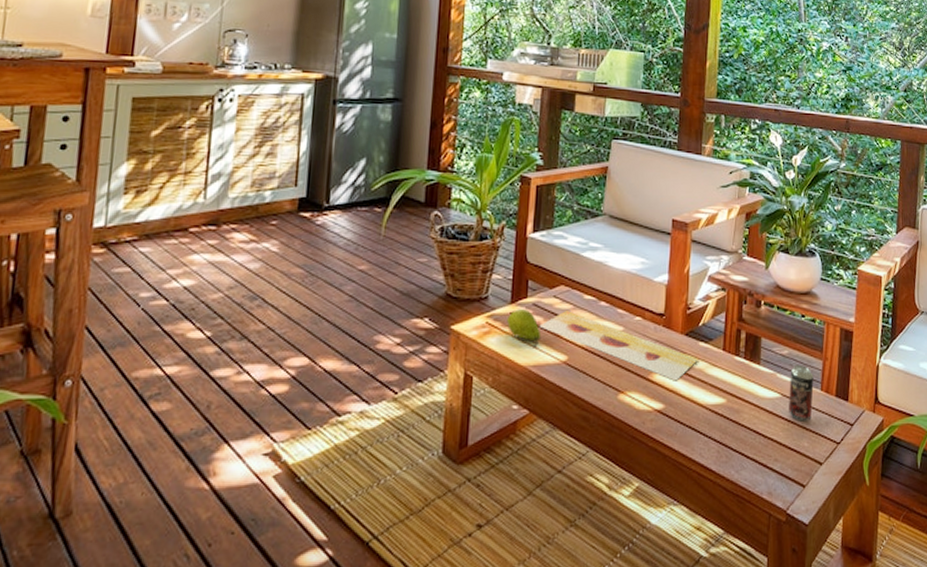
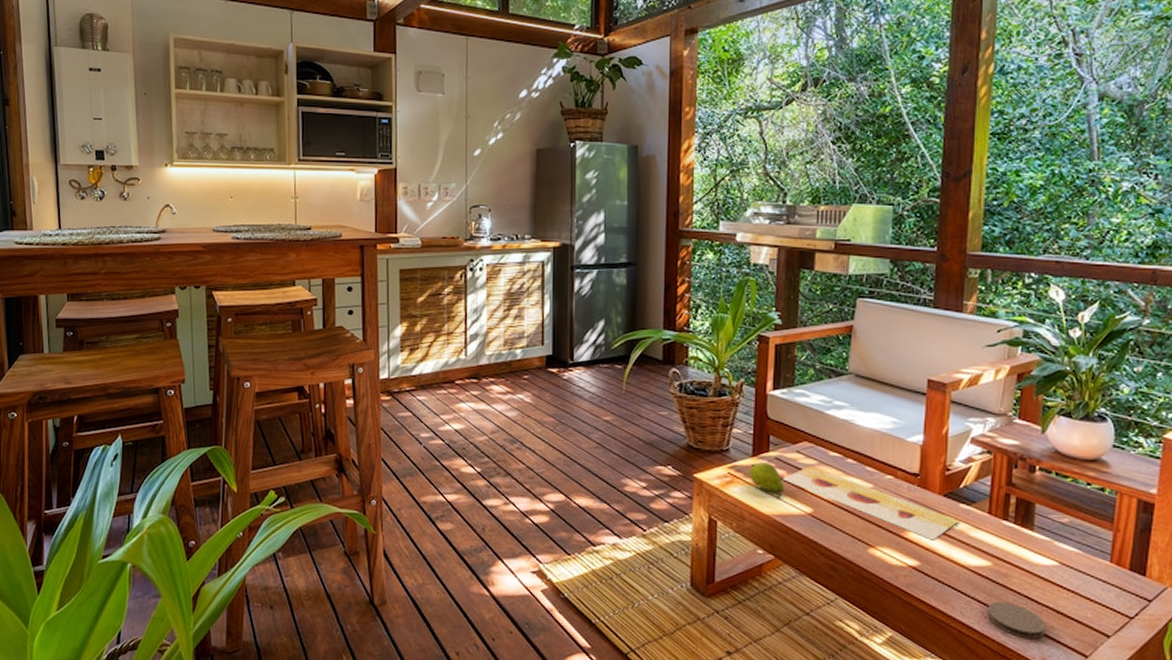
coaster: none [722,439,771,475] -> present [987,601,1046,640]
beverage can: present [789,365,814,421] -> none [1069,534,1101,592]

